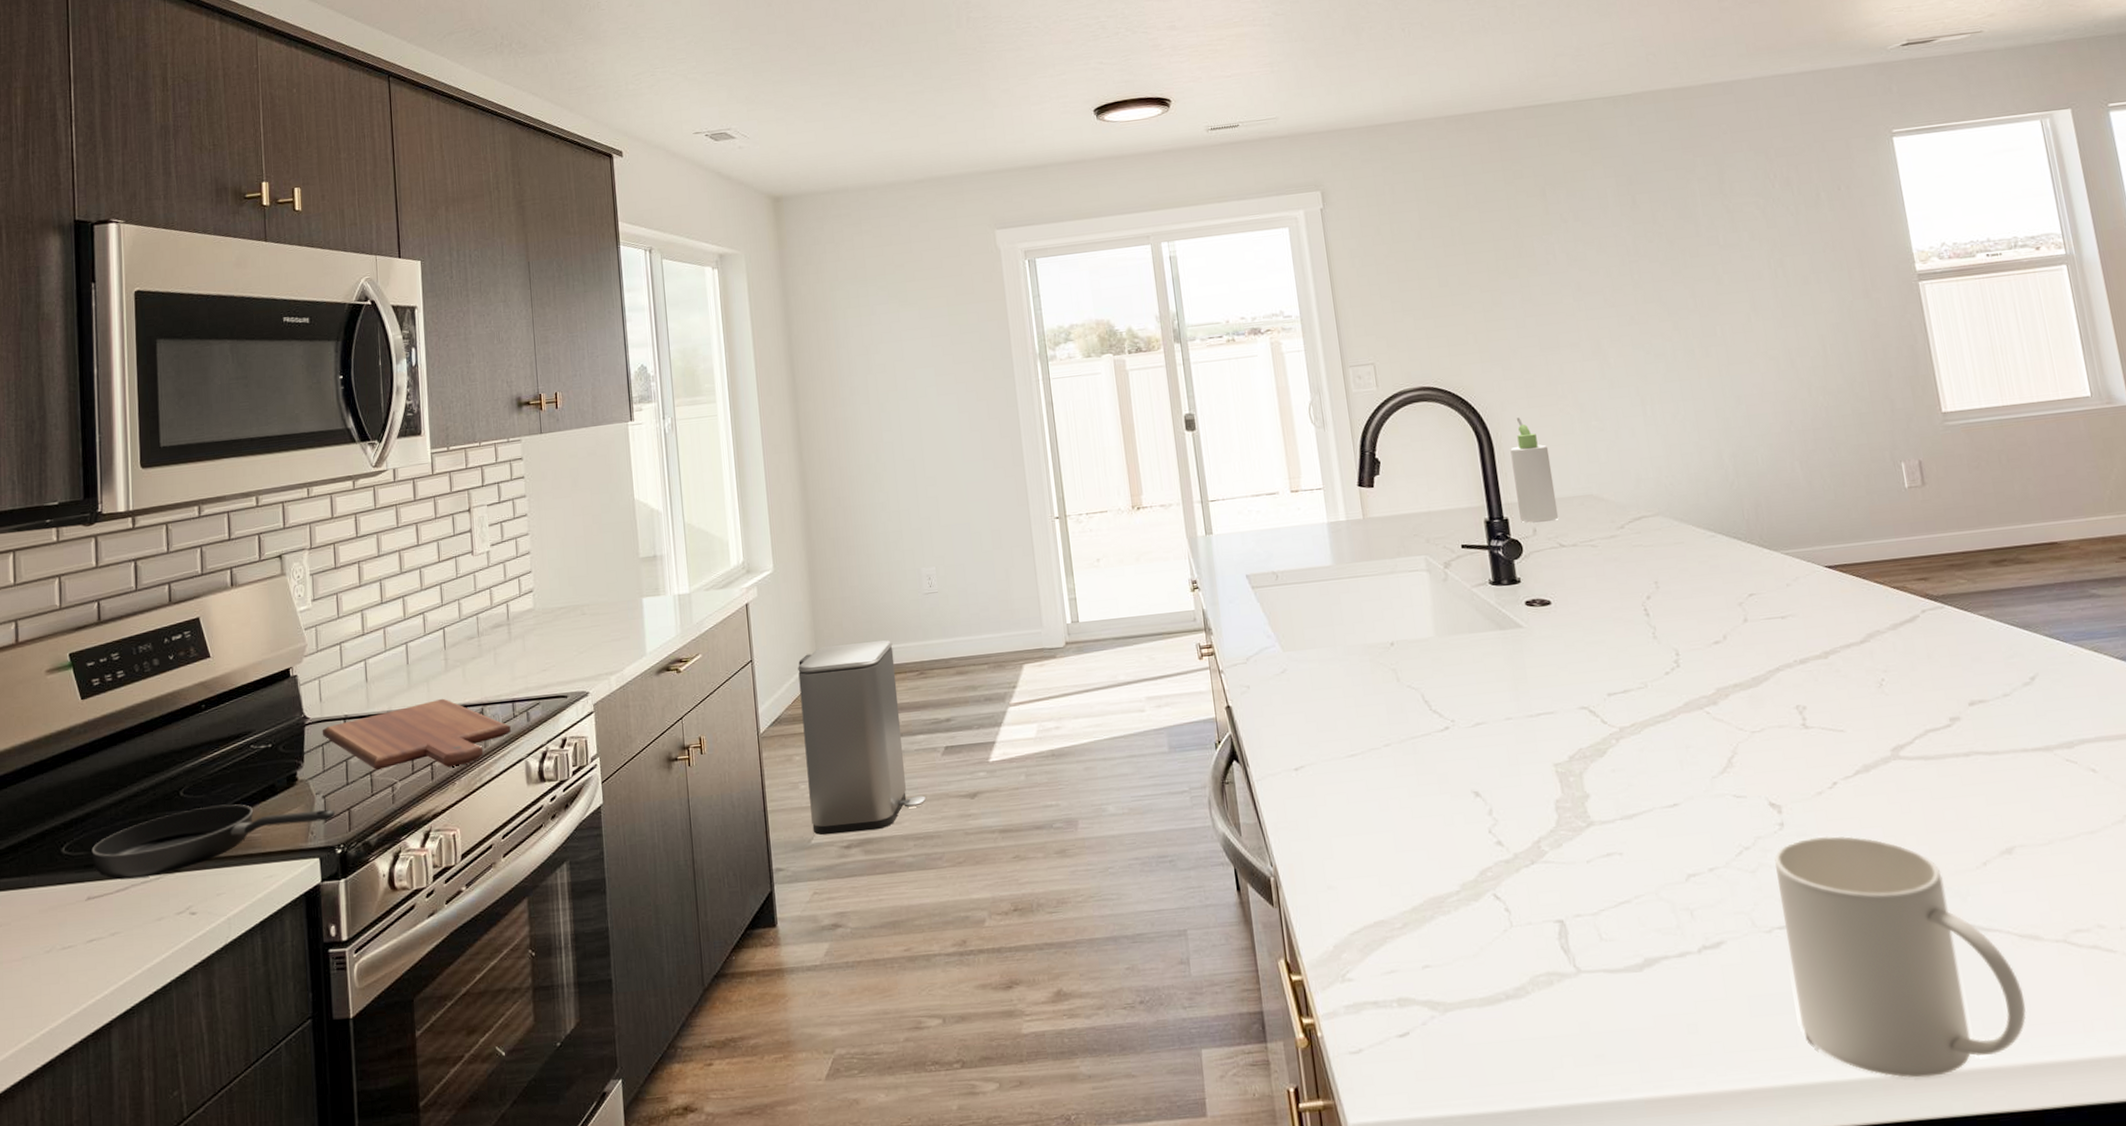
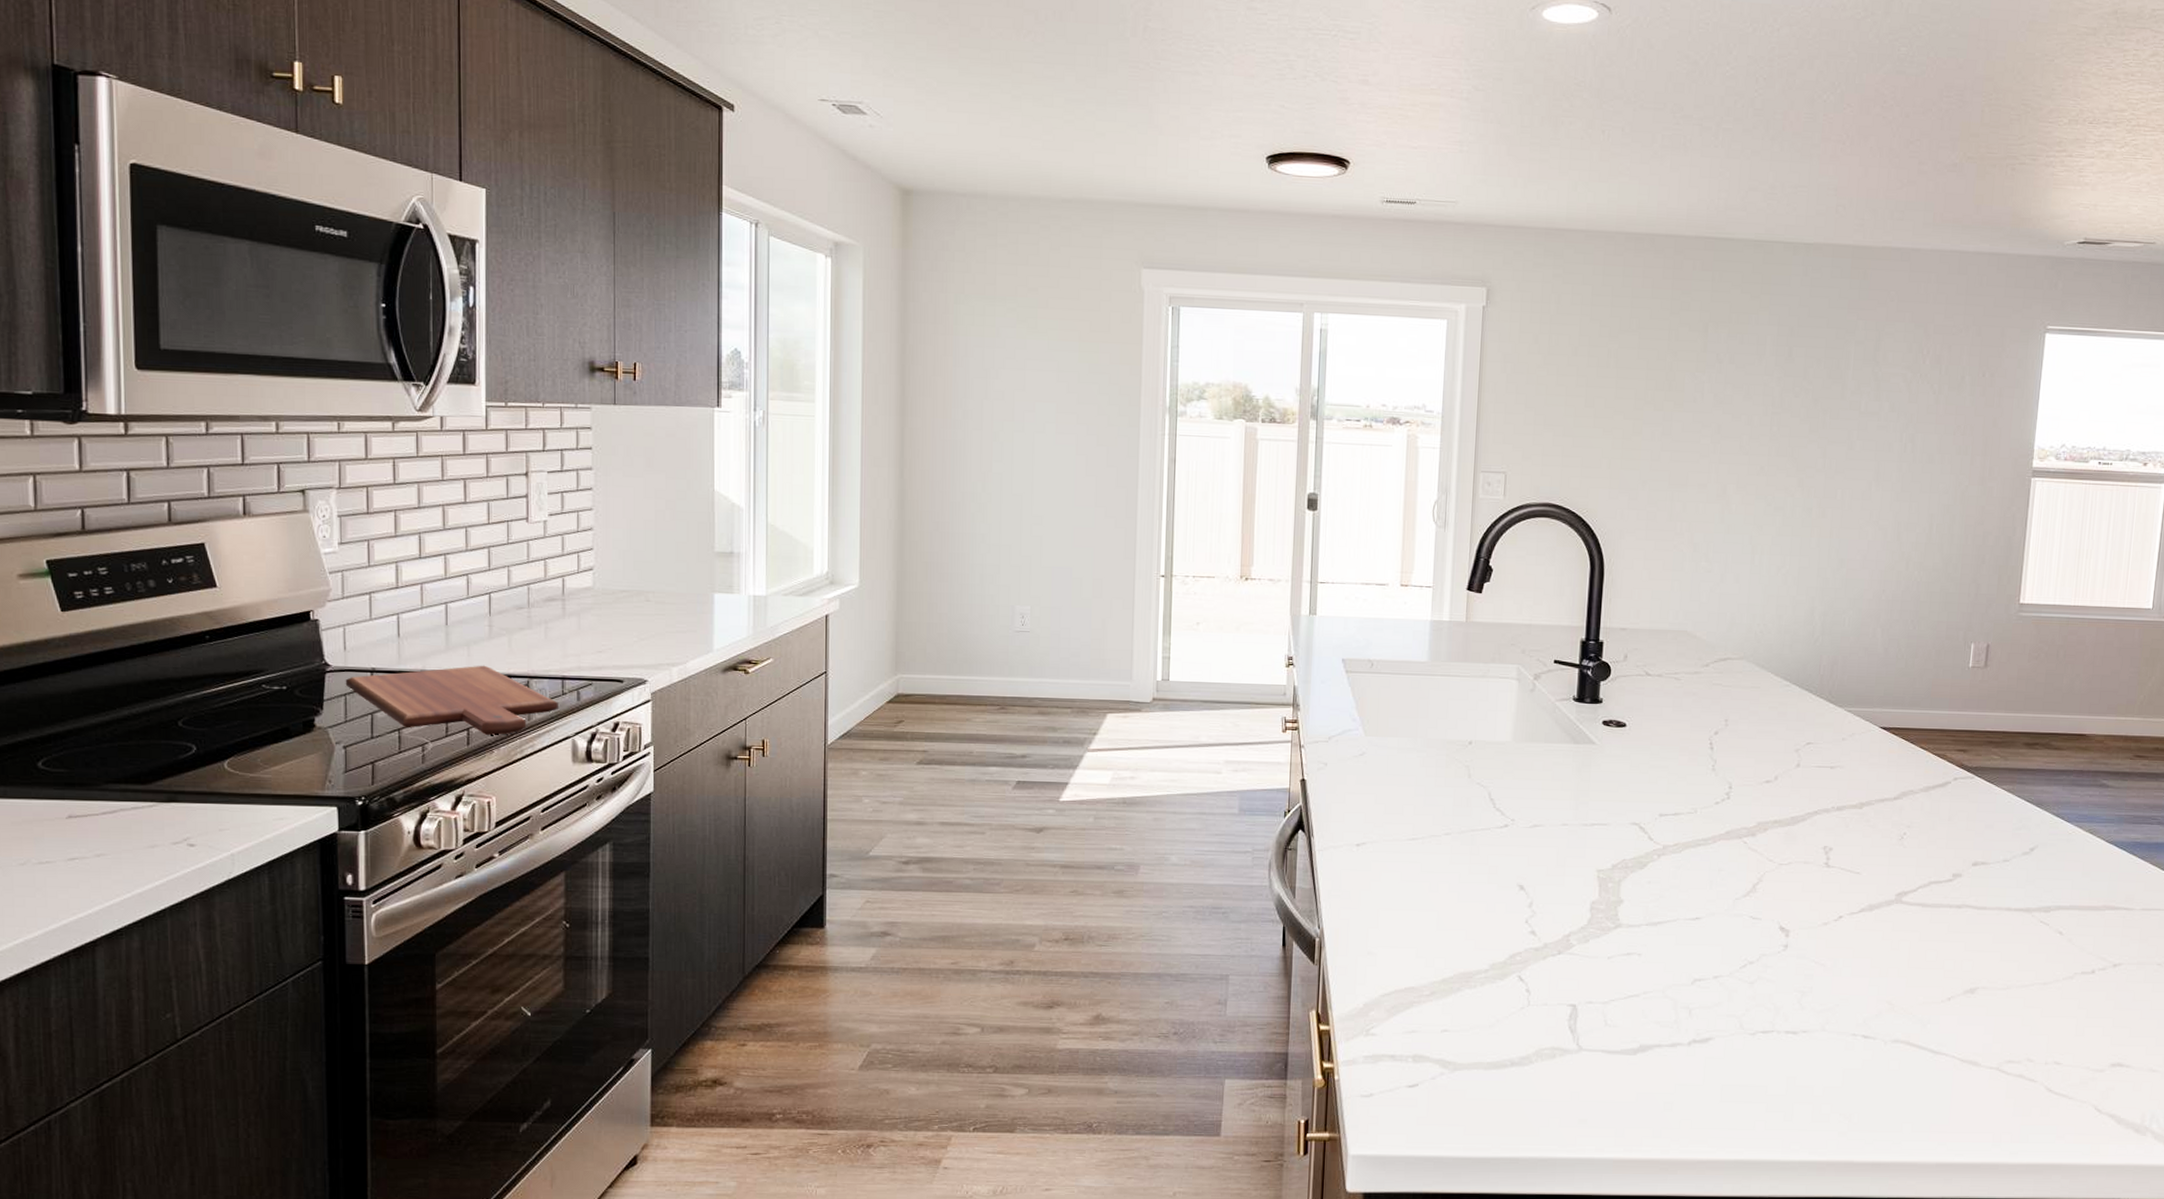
frying pan: present [91,804,336,880] -> none [73,741,357,803]
pedal bin: present [798,639,926,835] -> none [872,668,991,851]
bottle: present [1510,417,1559,524] -> none [1615,547,1656,651]
mug: present [1774,835,2026,1078] -> none [1761,960,1953,1165]

